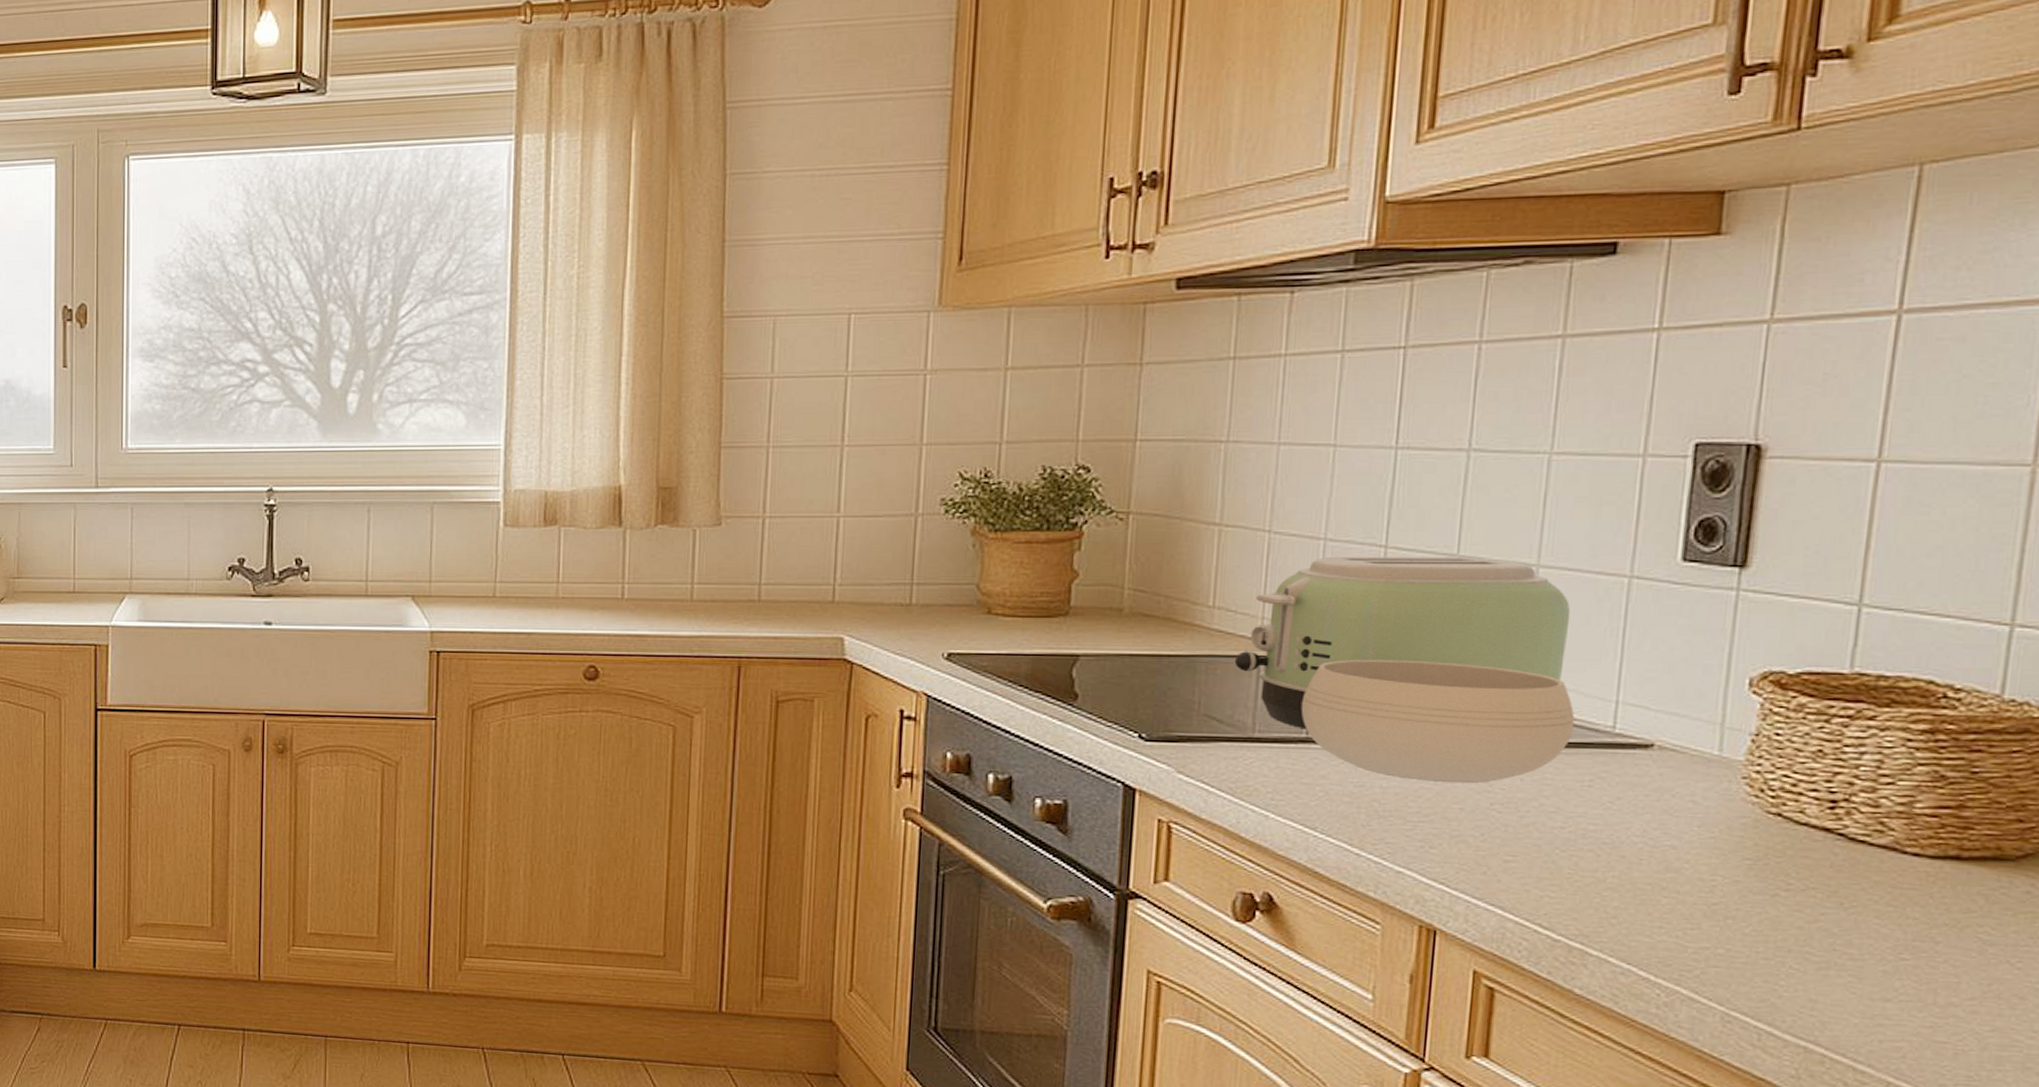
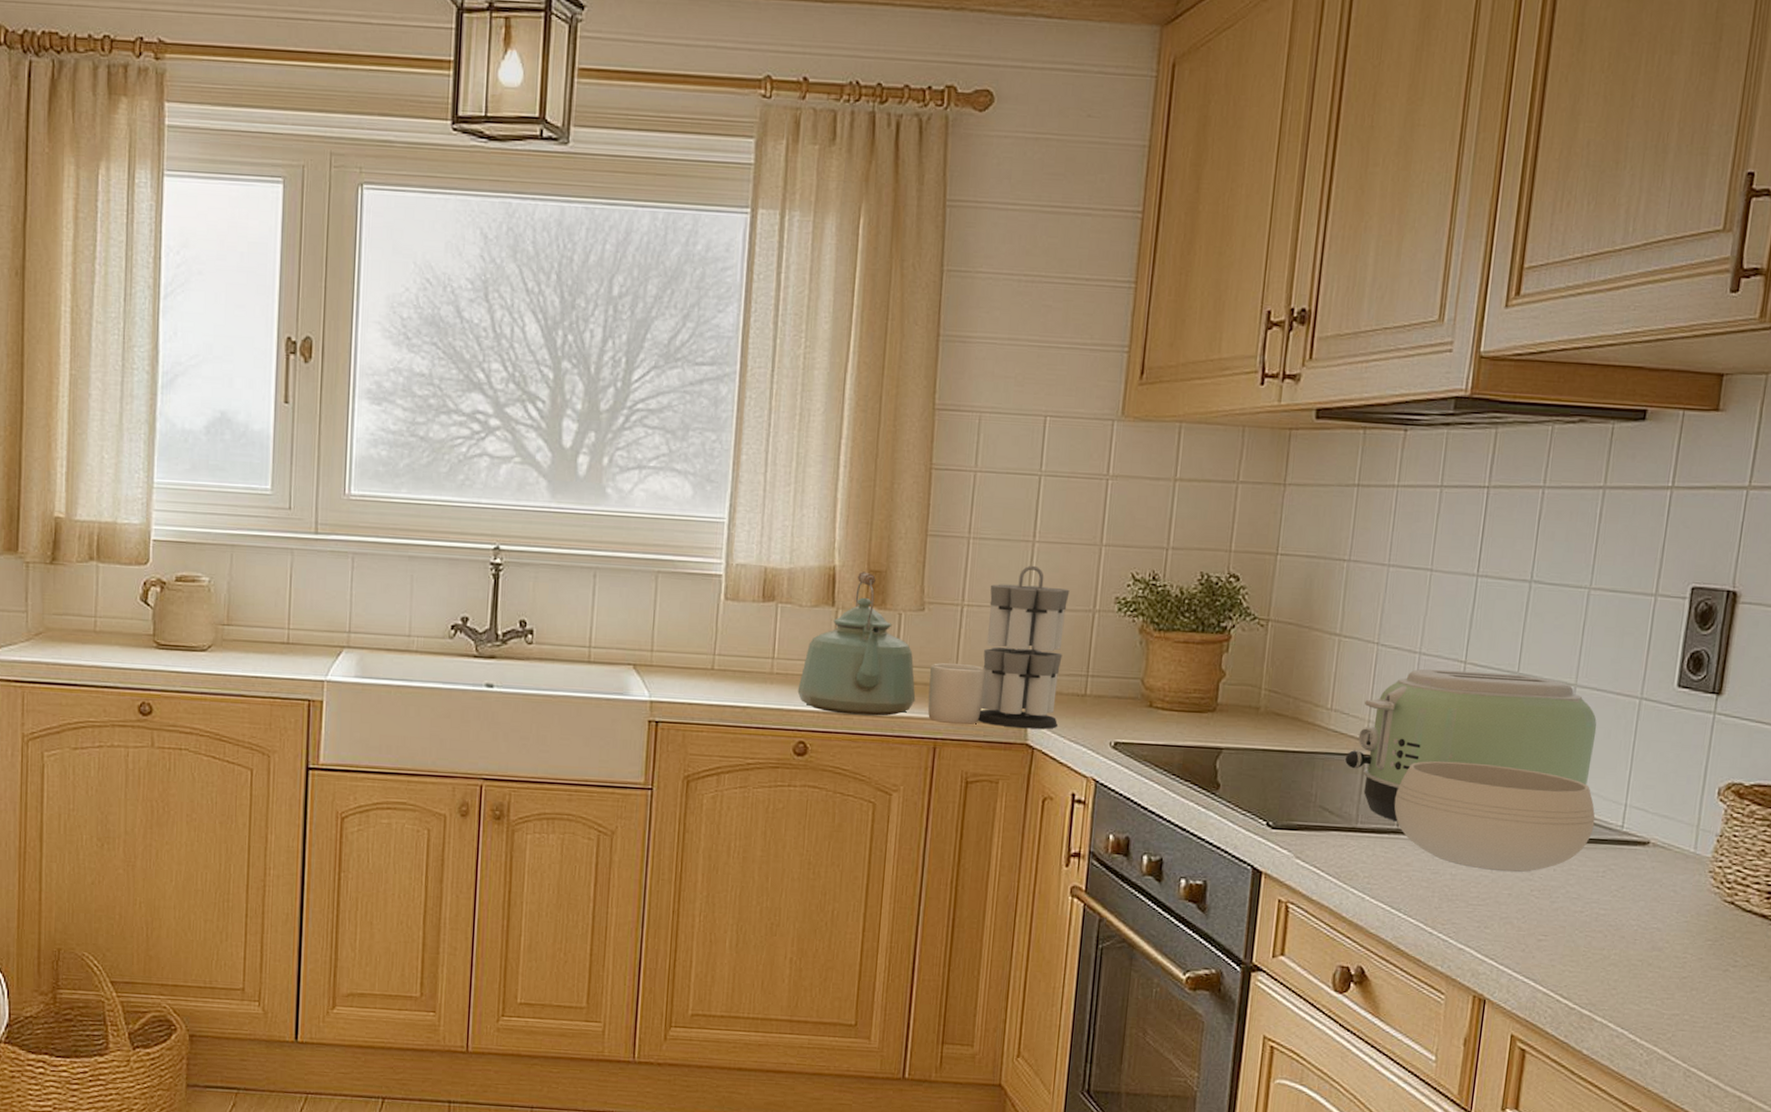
kettle: none [585,489,716,636] -> present [797,571,916,716]
mug: none [729,578,796,642] -> present [927,663,988,725]
spice rack: none [787,471,887,643] -> present [978,565,1070,729]

